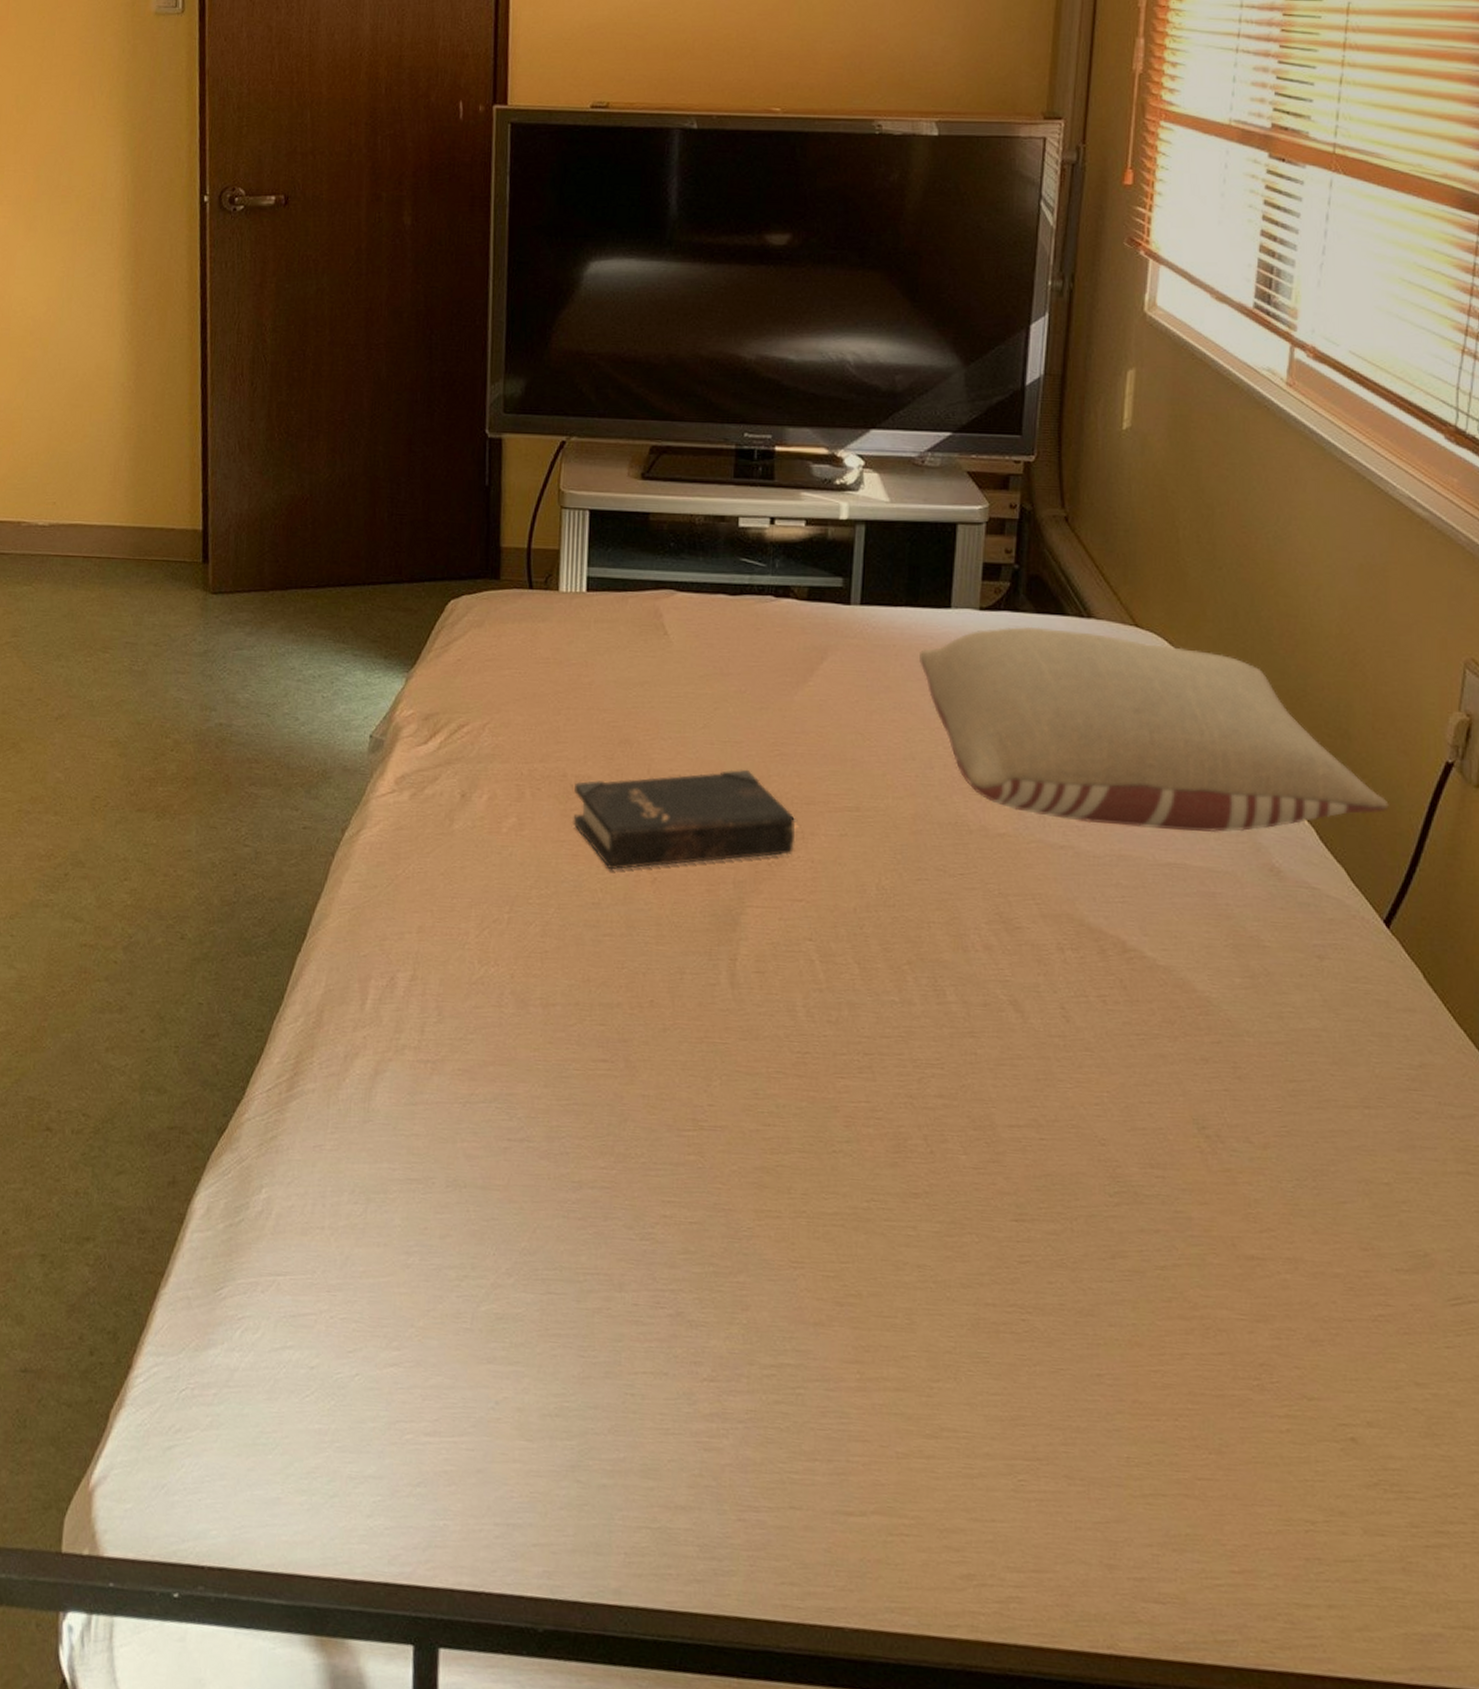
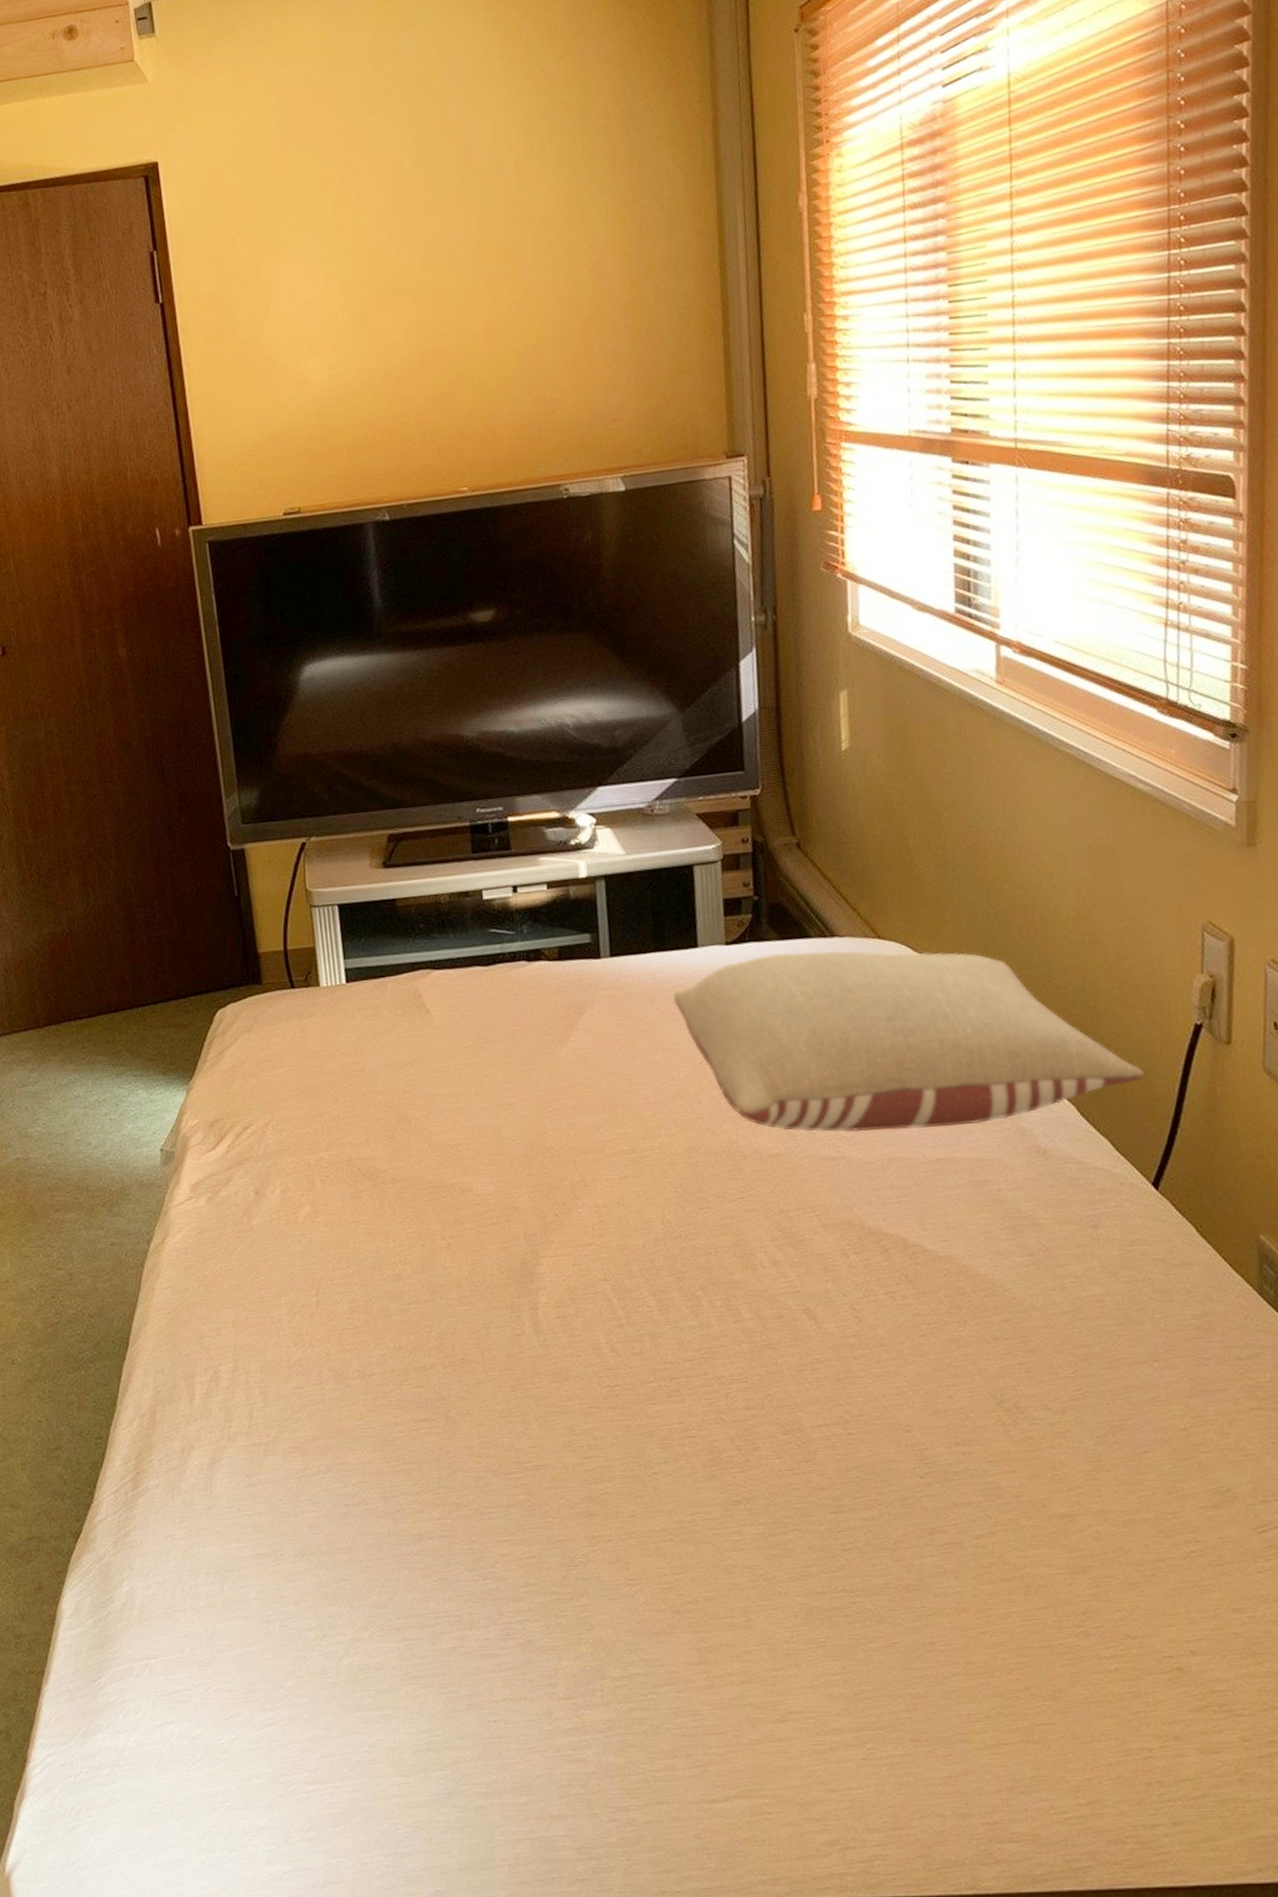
hardback book: present [573,769,795,870] -> none [361,1128,579,1242]

